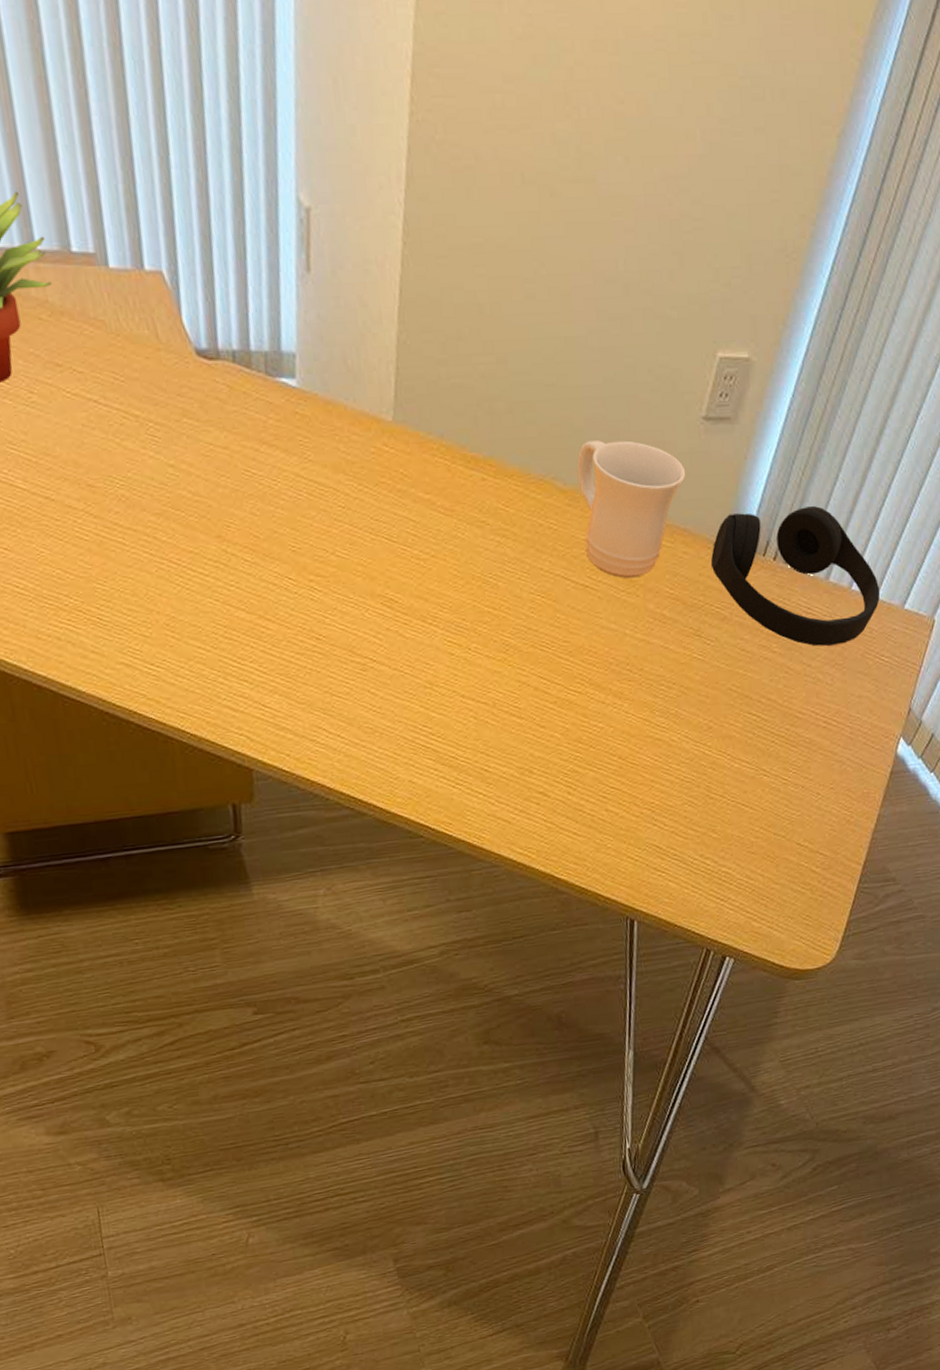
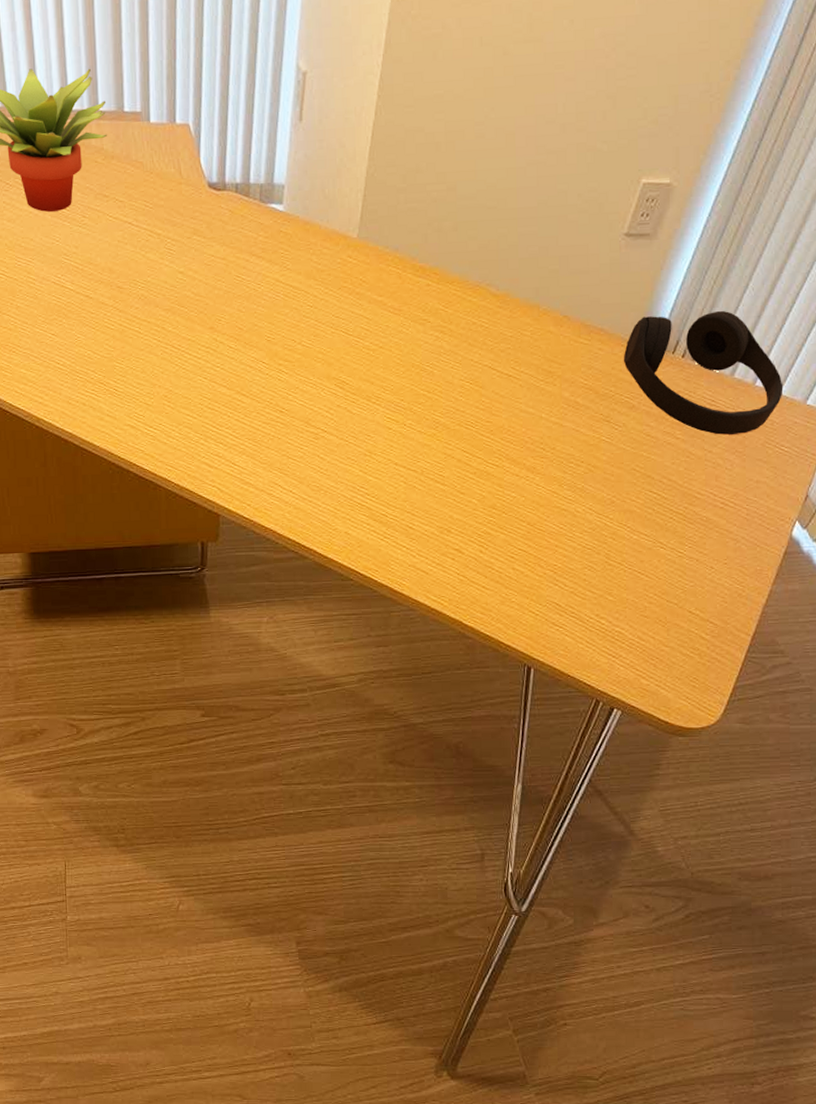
mug: present [577,439,686,579] -> none [509,252,606,370]

